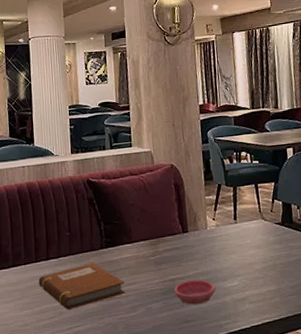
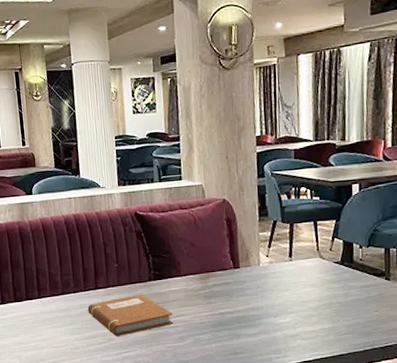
saucer: present [174,279,216,305] -> none [223,314,266,338]

